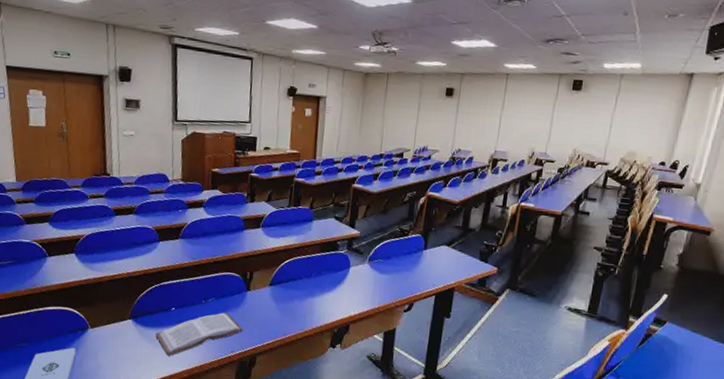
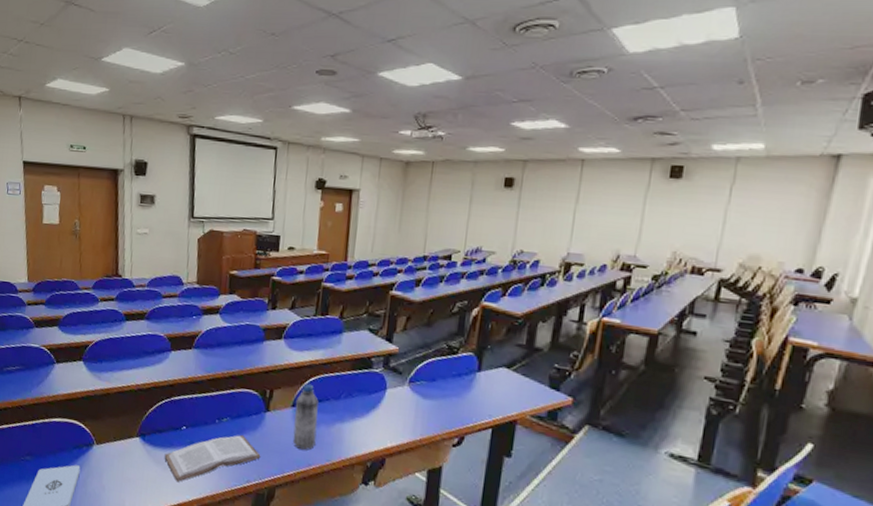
water bottle: none [270,265,293,322] -> present [292,383,319,450]

